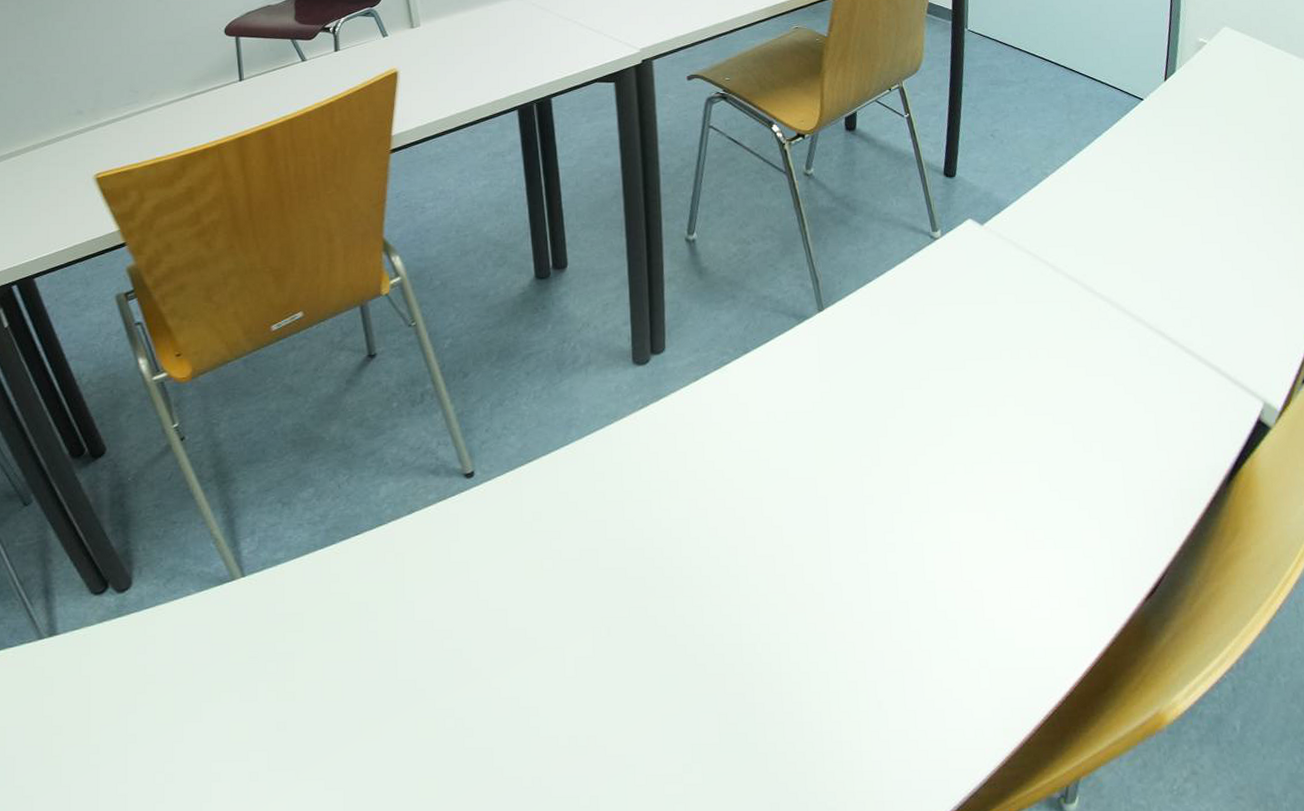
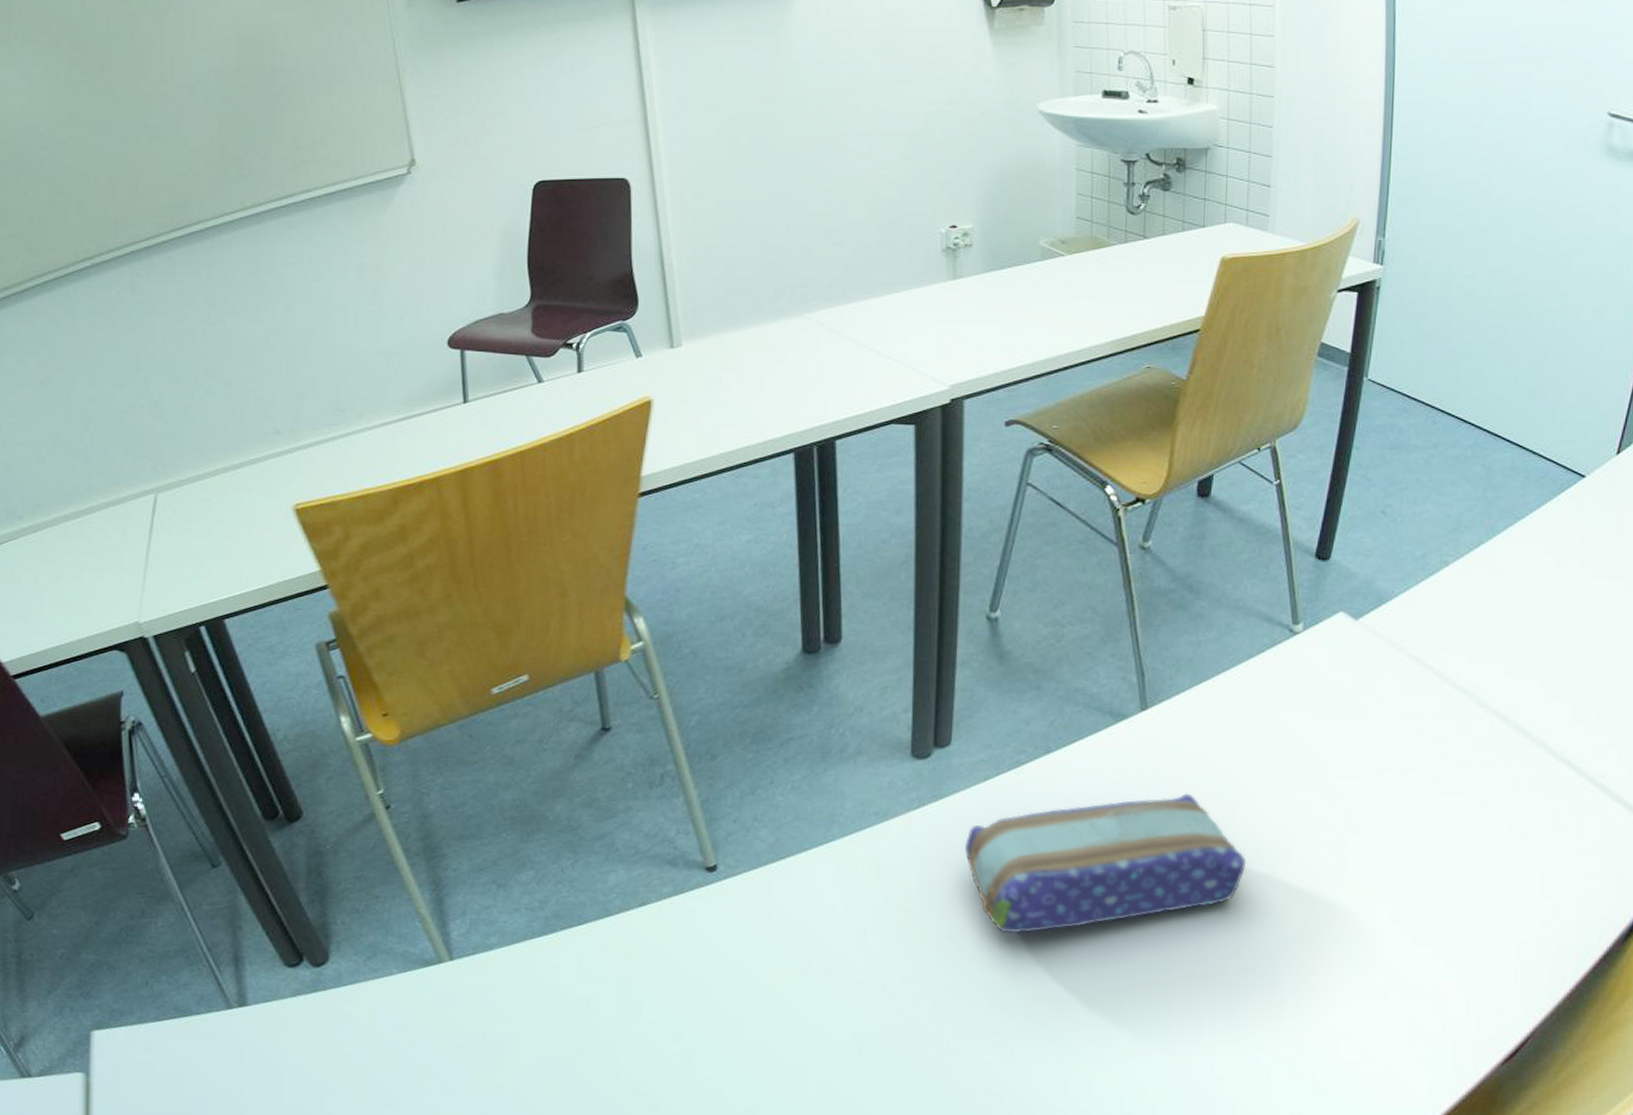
pencil case: none [684,380,918,515] -> present [965,793,1247,933]

